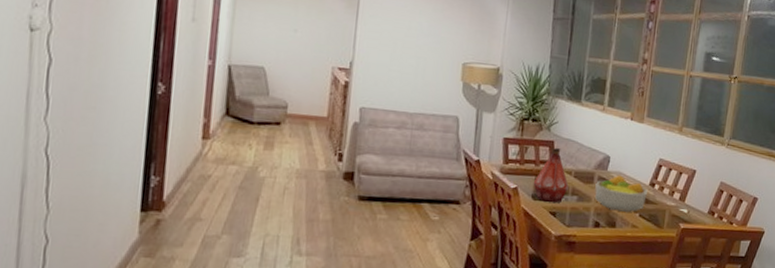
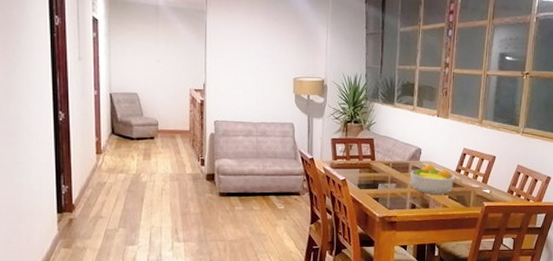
bottle: present [533,148,569,203] -> none [358,144,388,191]

